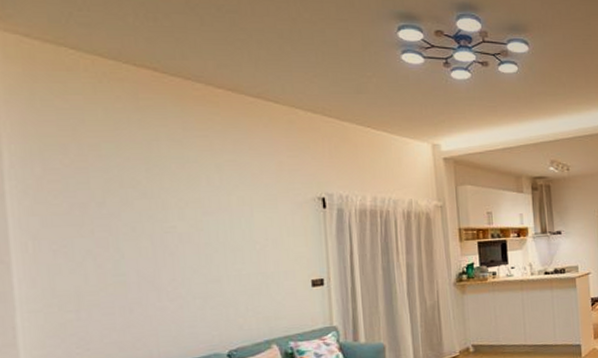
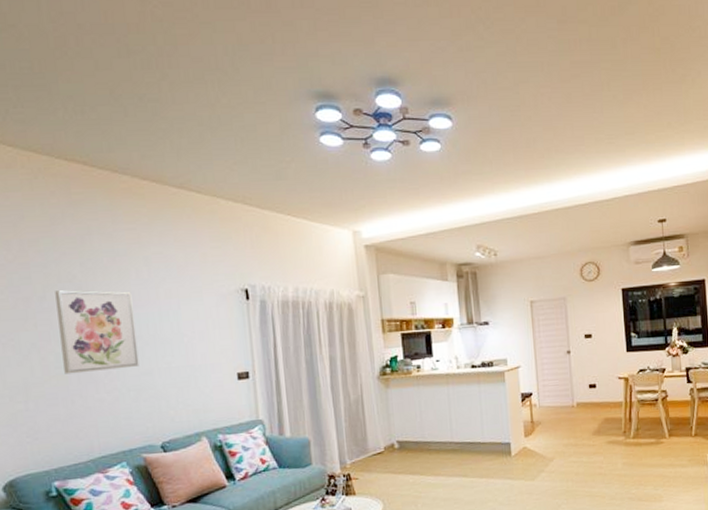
wall art: none [116,196,207,282] -> present [55,290,139,375]

